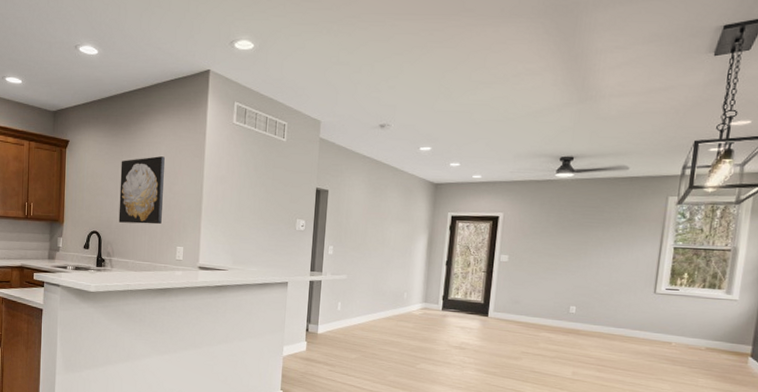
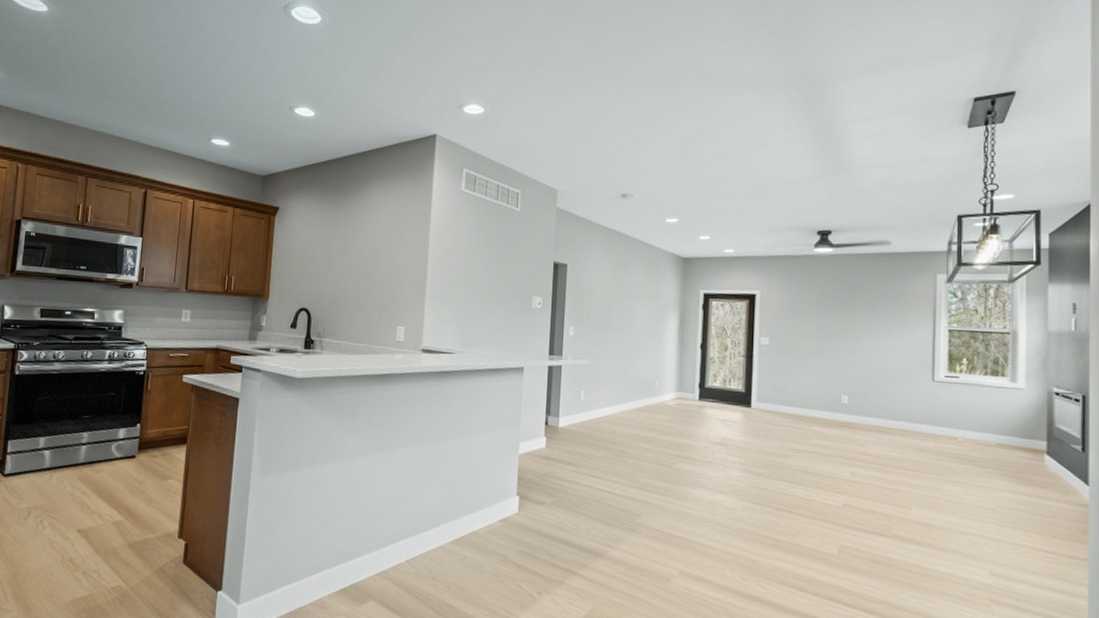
wall art: present [118,156,165,225] -> none [331,225,386,301]

